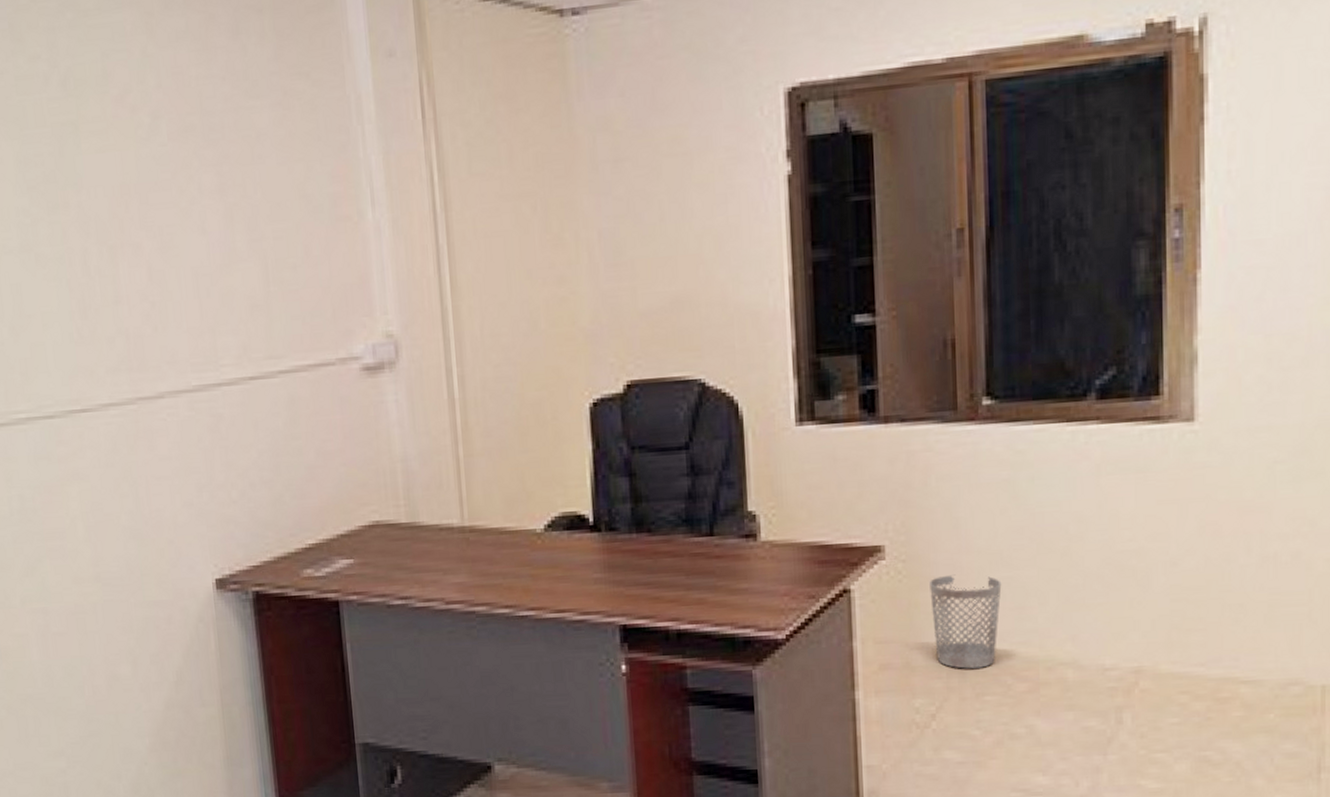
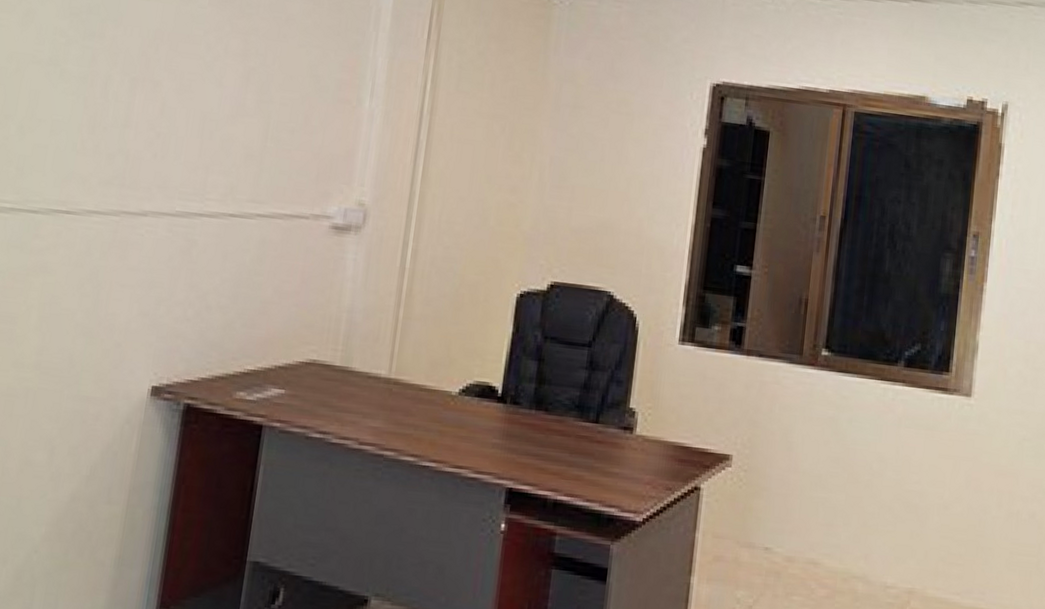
wastebasket: present [930,574,1002,669] -> none [760,488,818,571]

